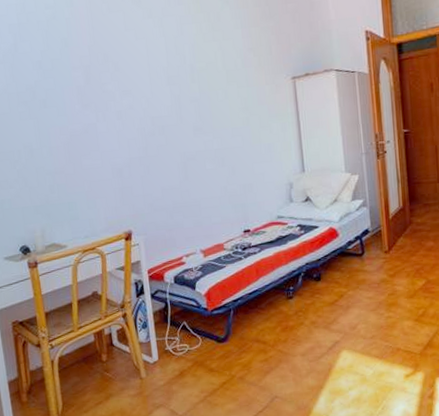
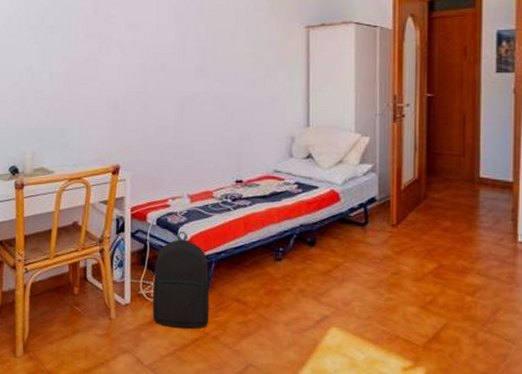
backpack: none [177,285,234,376] -> present [152,232,210,329]

